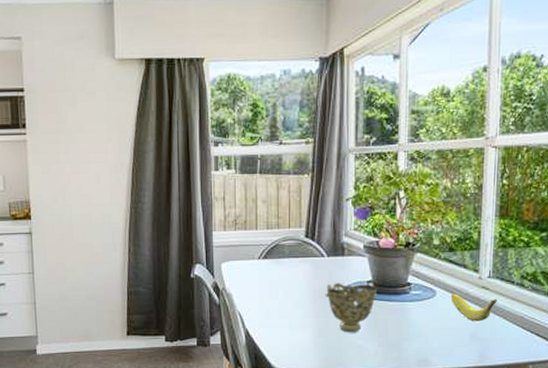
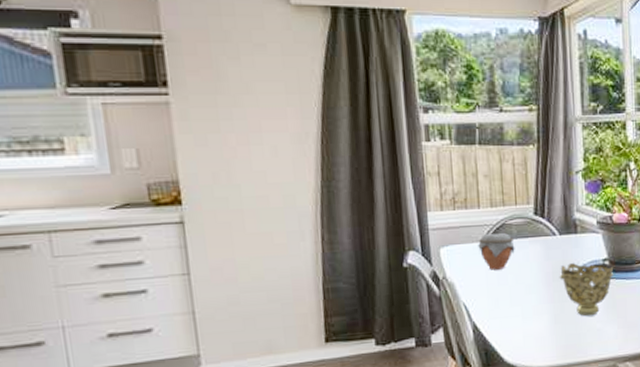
jar: none [254,252,286,285] -> present [478,233,515,270]

